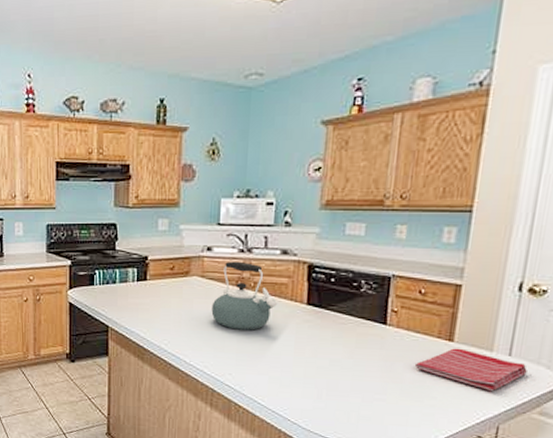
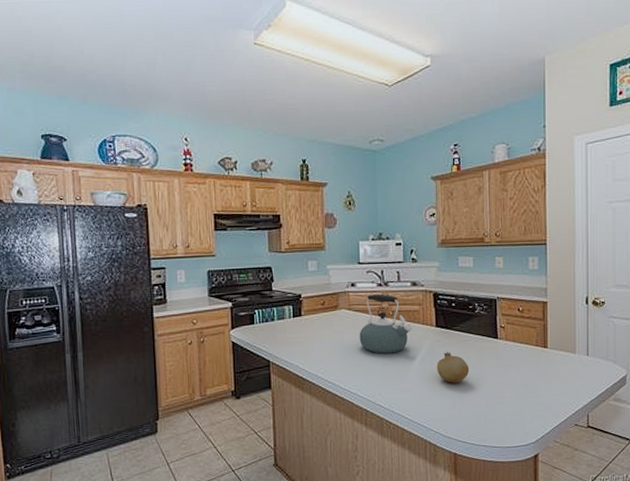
fruit: none [302,335,345,371] -> present [437,352,470,383]
dish towel: present [414,348,527,392] -> none [522,353,601,386]

